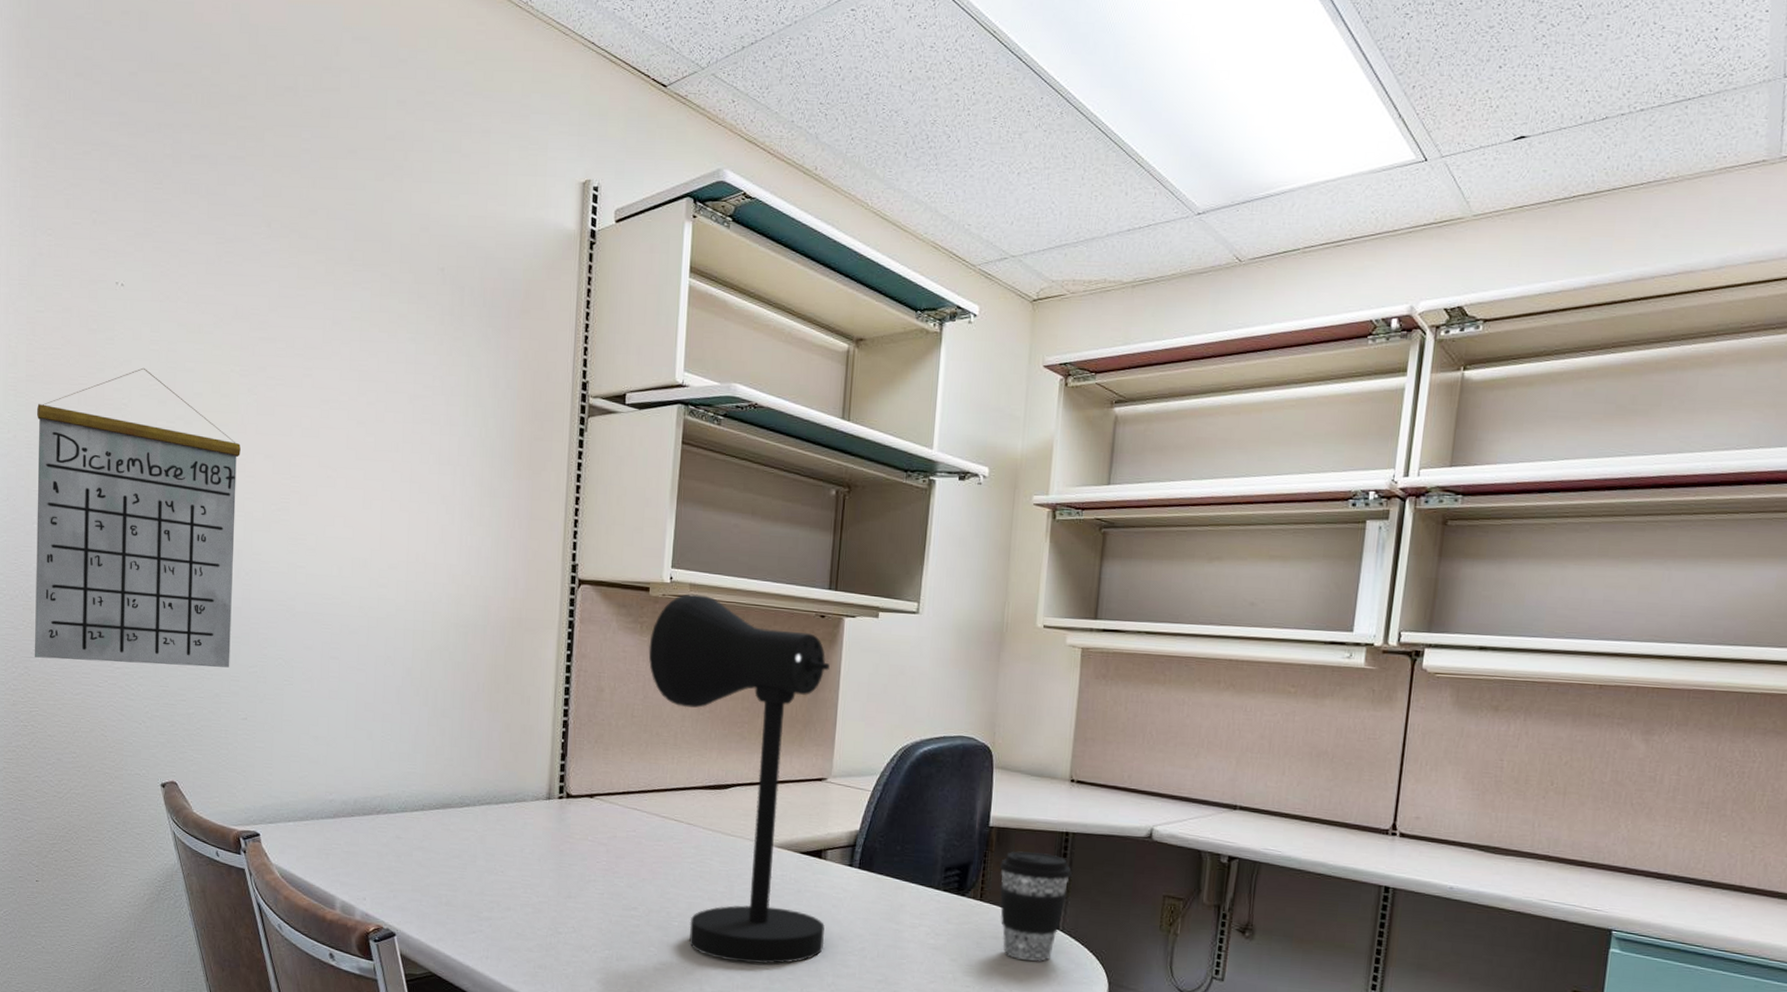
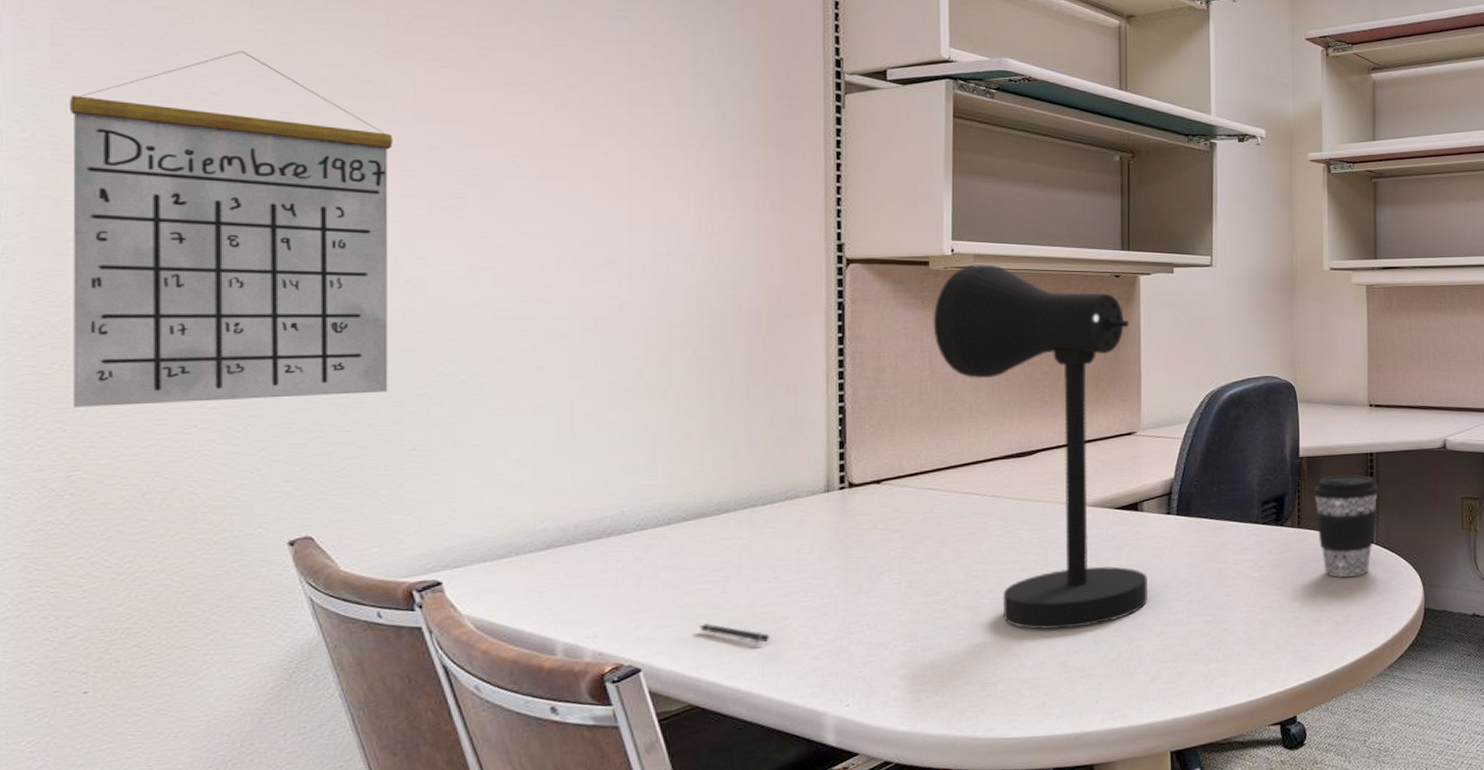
pen: none [441,903,495,929] -> present [700,623,771,644]

